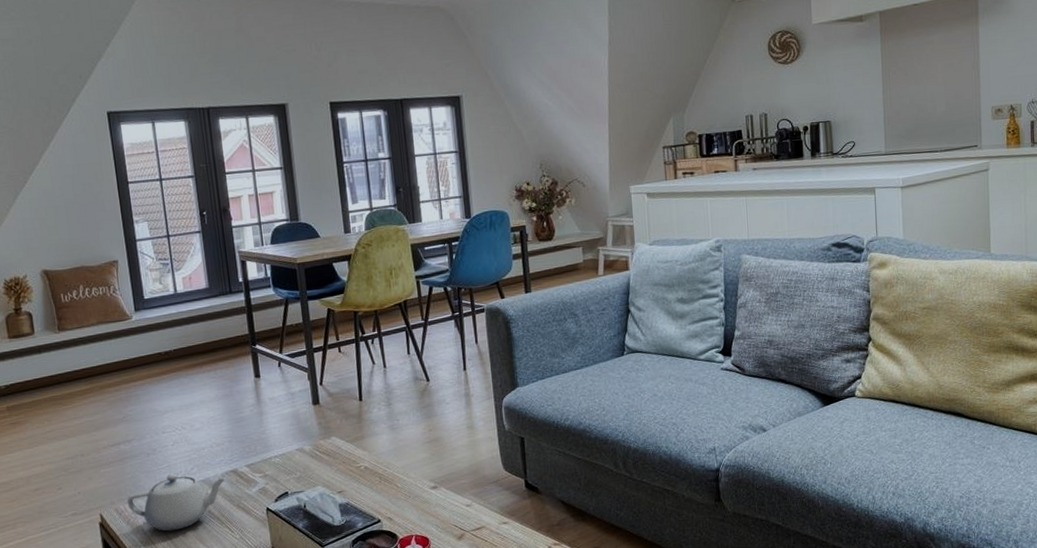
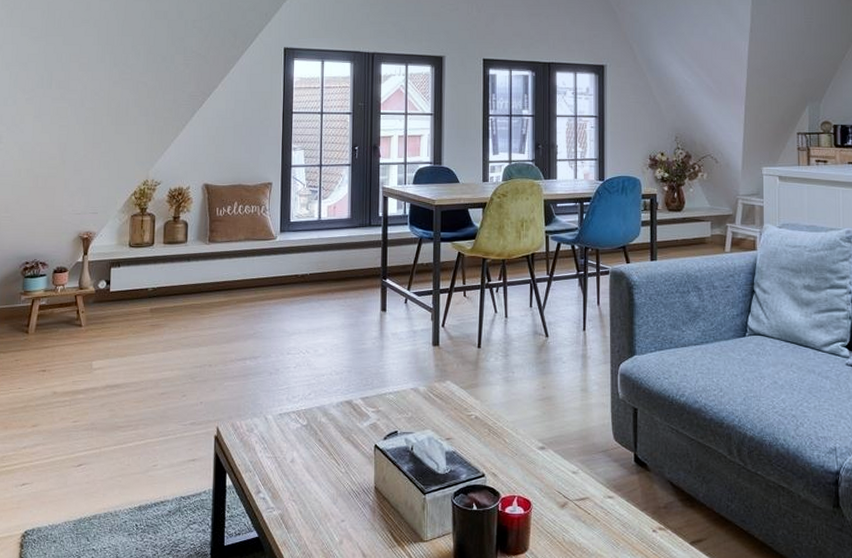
teapot: present [127,473,227,532] -> none [244,396,341,455]

